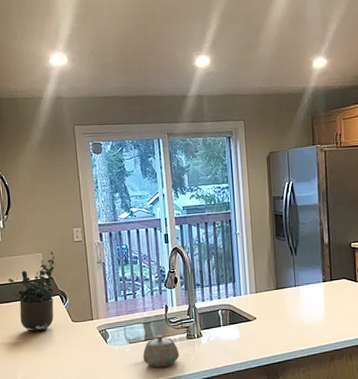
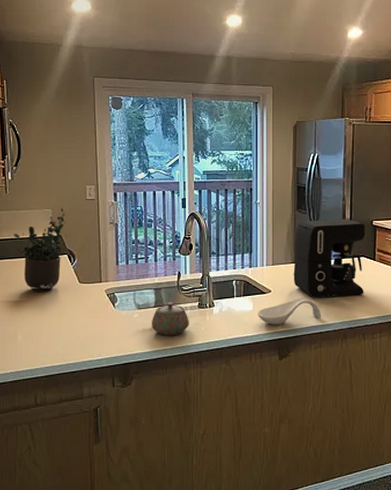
spoon rest: none [244,323,307,351] -> present [257,298,321,325]
coffee maker: none [275,243,348,322] -> present [293,219,365,298]

